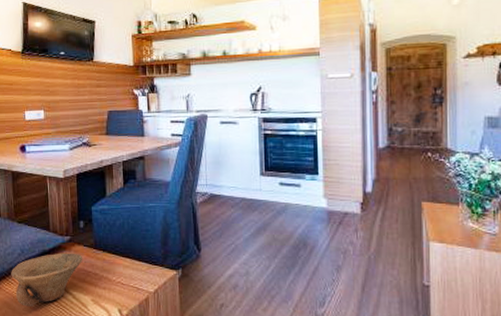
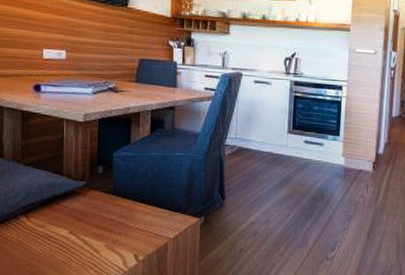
bowl: present [11,252,83,307] -> none [11,198,99,253]

